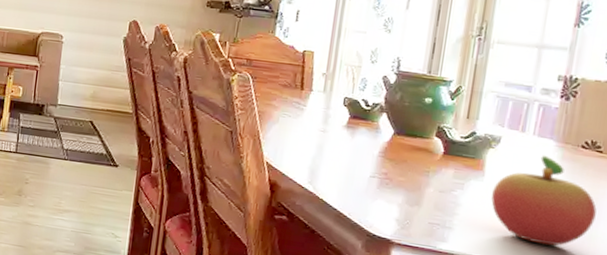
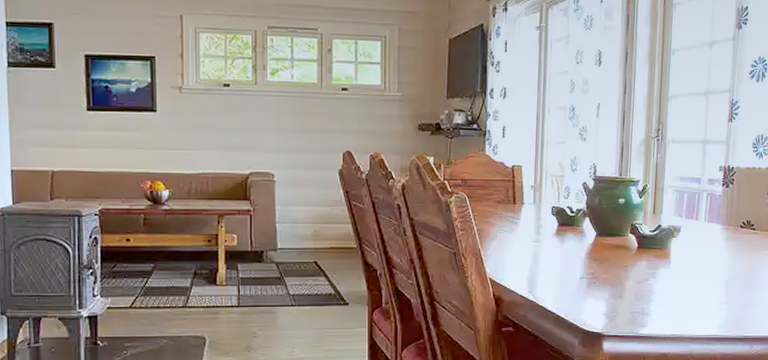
fruit: present [491,155,597,246] -> none [677,238,754,316]

